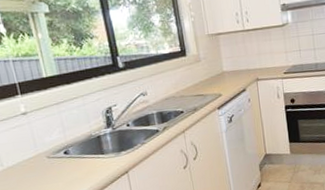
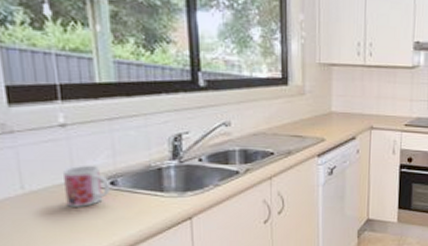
mug: none [29,140,65,176] -> present [63,165,111,207]

